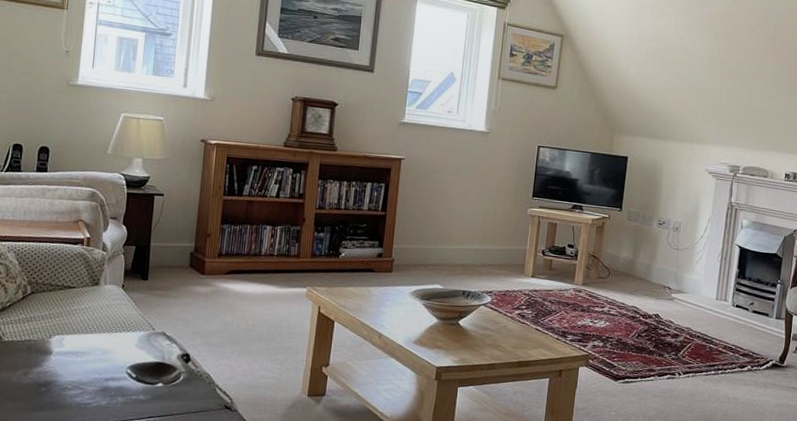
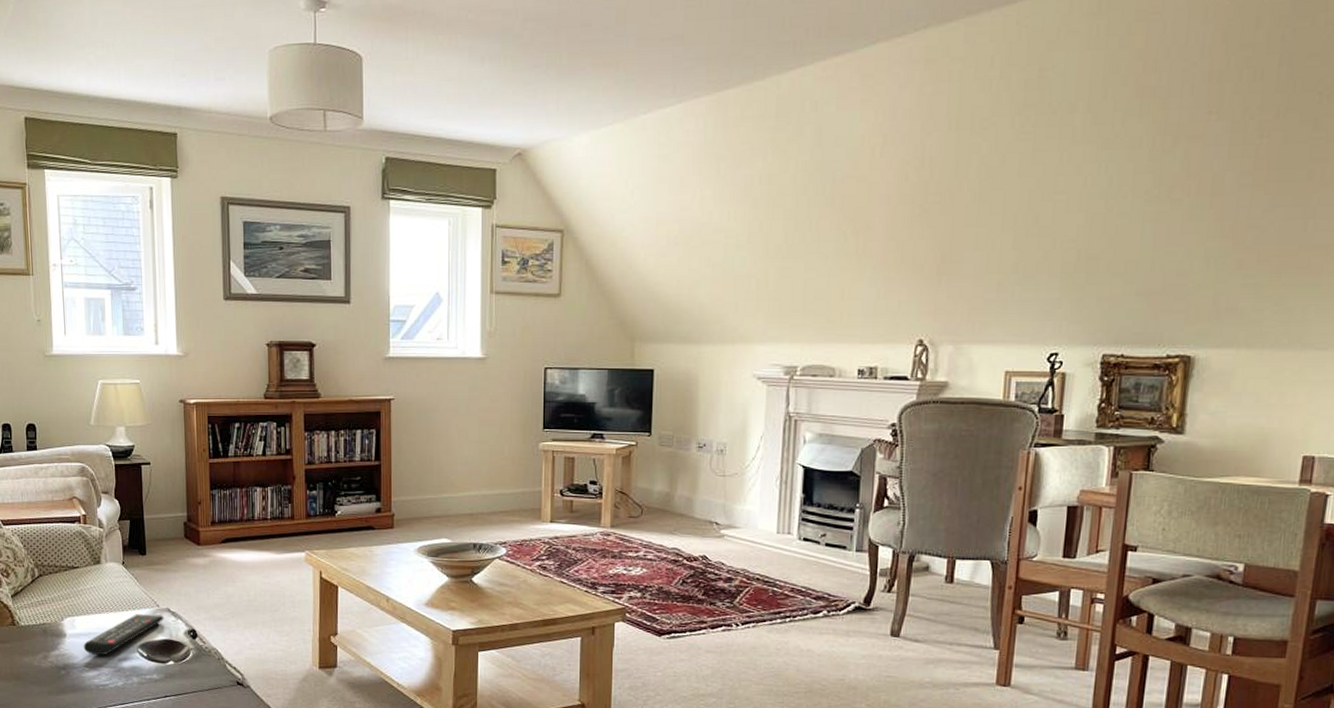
remote control: none [69,335,159,375] -> present [83,613,164,656]

